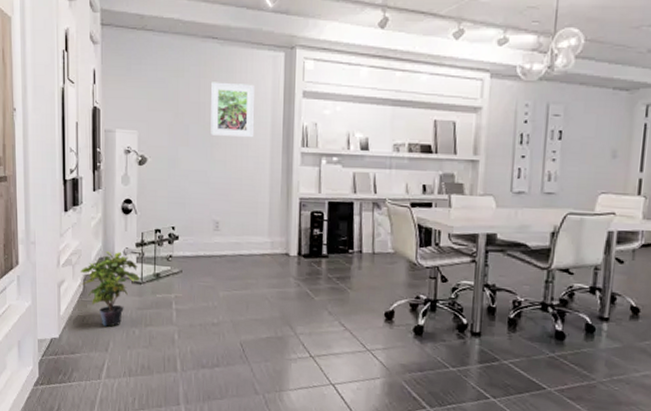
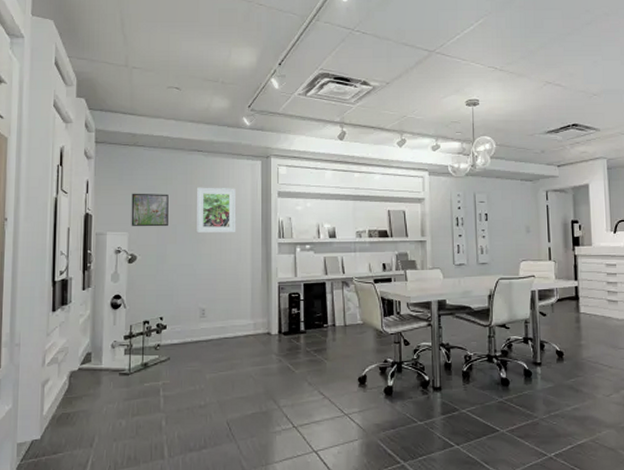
potted plant: present [78,251,140,327] -> none [64,346,128,421]
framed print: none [140,85,180,127] -> present [131,193,169,227]

